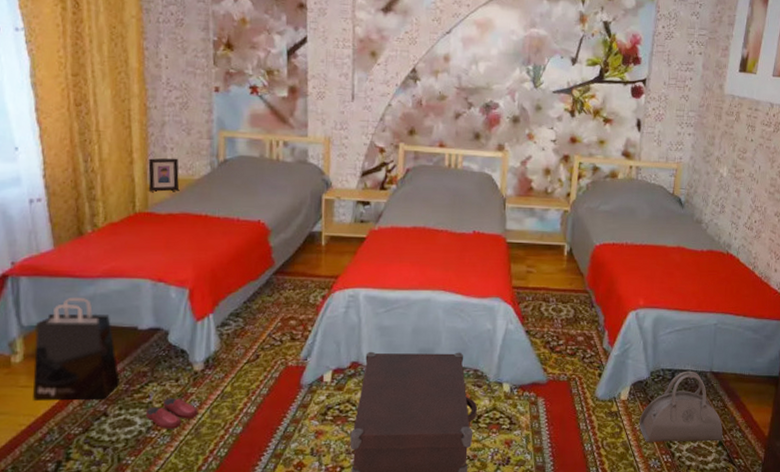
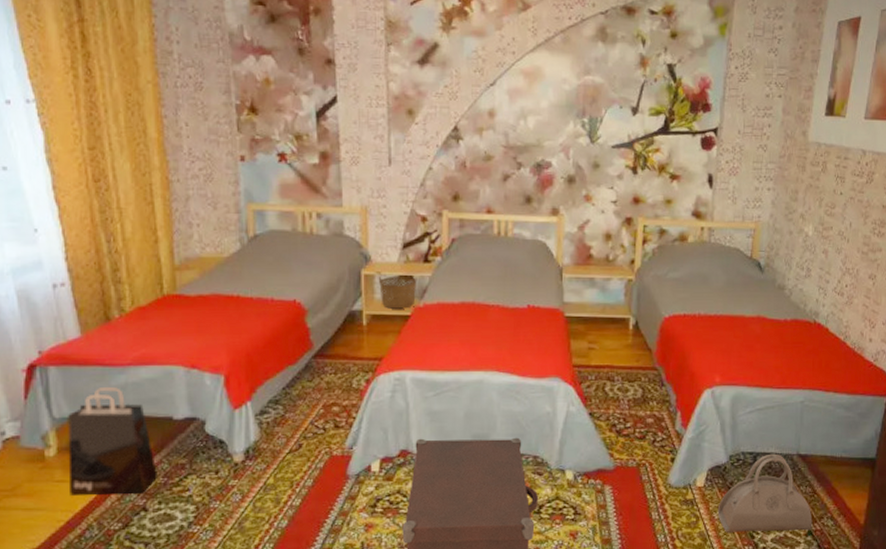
slippers: present [145,398,199,429] -> none [186,491,241,524]
picture frame: present [148,158,179,192] -> none [174,235,207,272]
basket: none [337,201,374,231] -> present [378,275,417,309]

